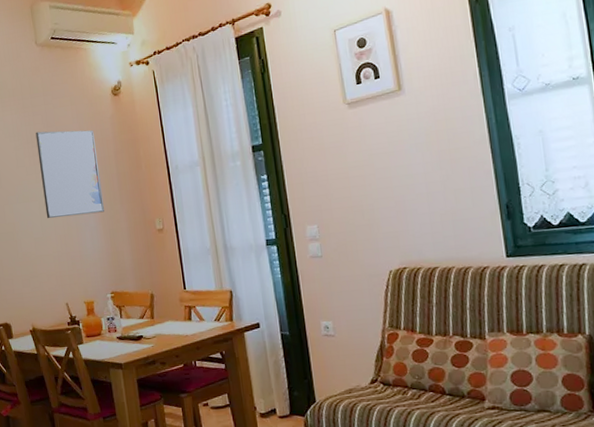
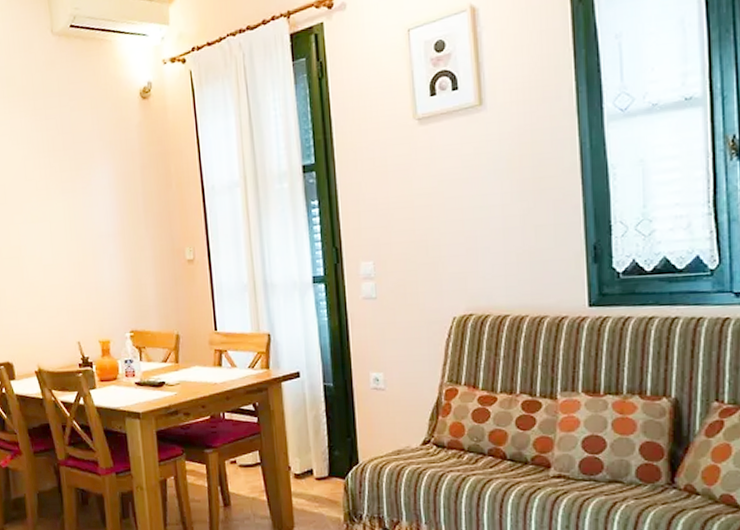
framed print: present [35,130,104,218] -> none [48,138,126,242]

